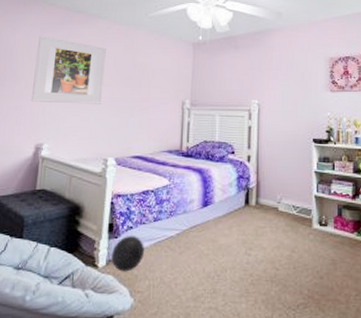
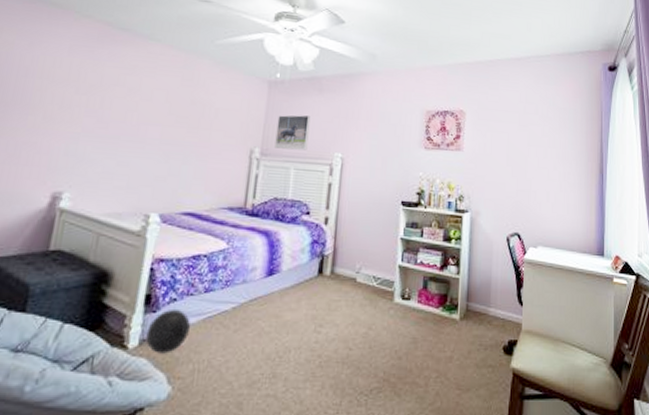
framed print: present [31,36,106,104] -> none [49,55,157,147]
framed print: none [202,70,229,99] -> present [274,115,311,150]

